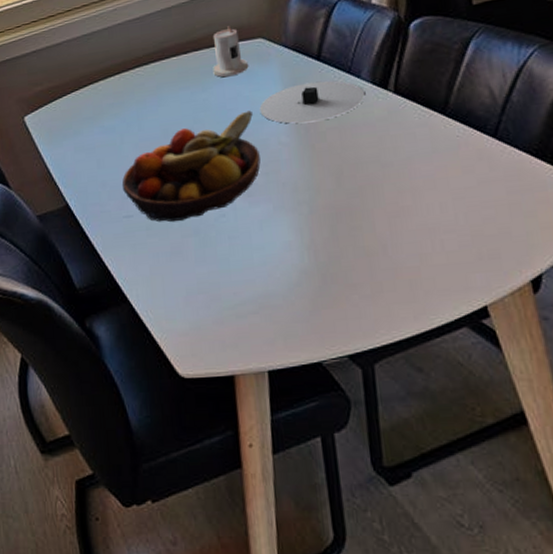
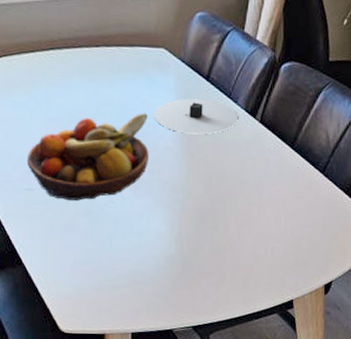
candle: present [212,26,249,78] -> none [119,30,150,79]

